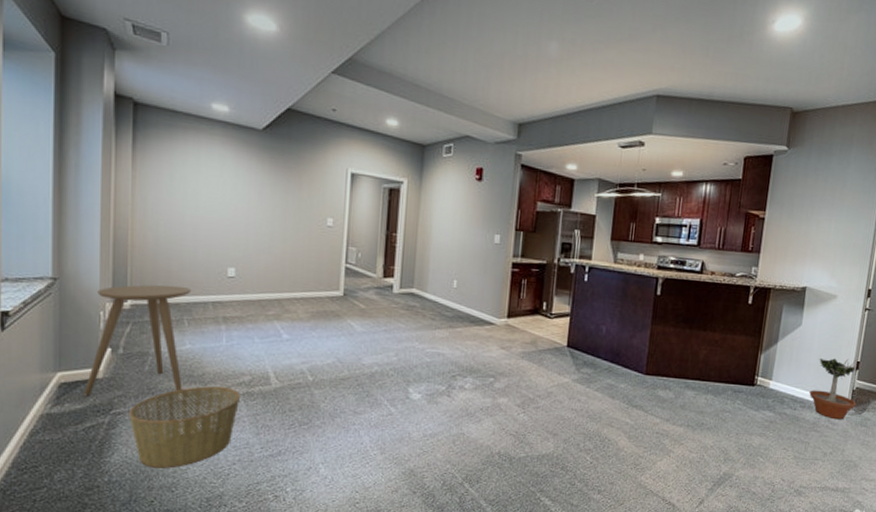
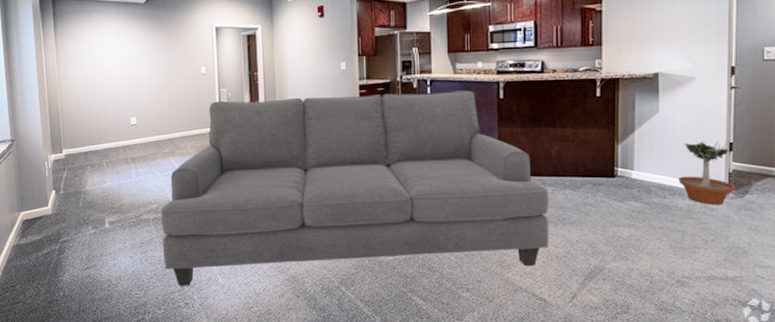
side table: present [83,284,192,397] -> none [39,136,108,230]
basket: present [128,386,241,469] -> none [71,215,151,284]
sofa: none [252,261,692,476] -> present [161,90,549,286]

